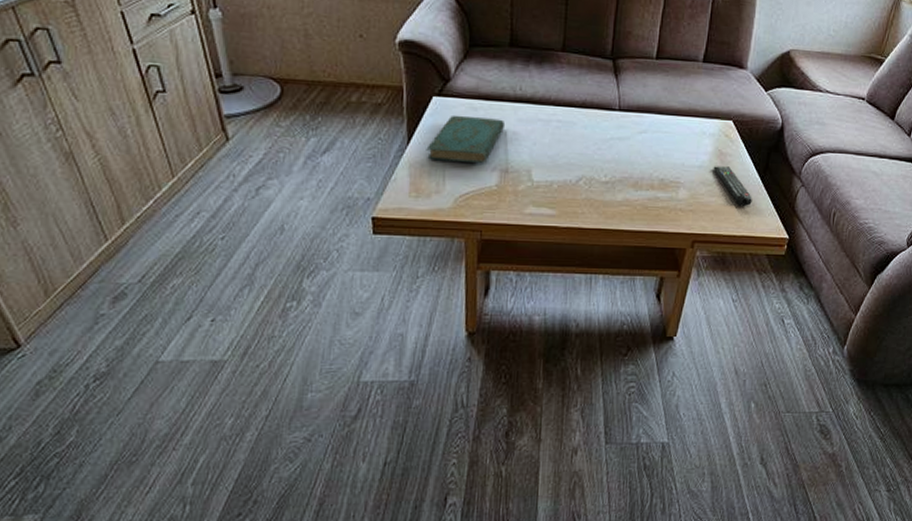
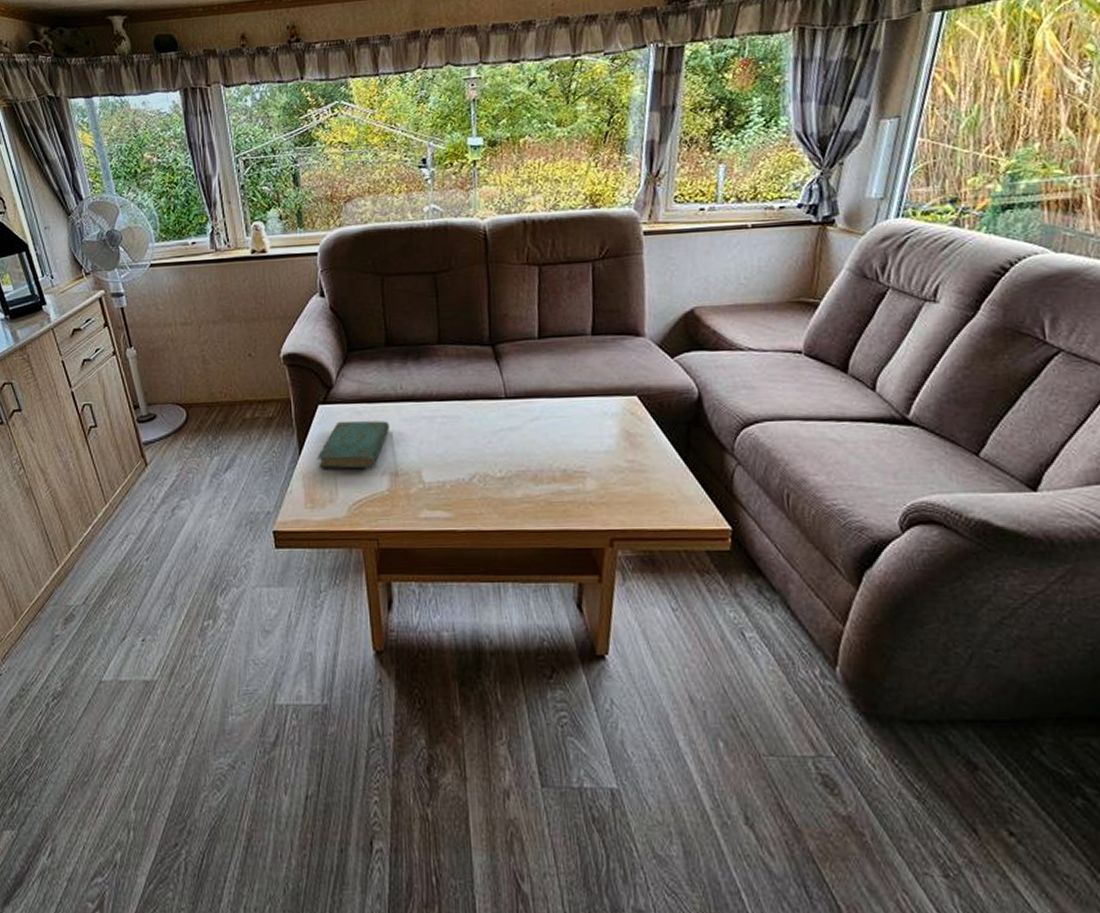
remote control: present [713,165,752,206] -> none [622,447,677,494]

